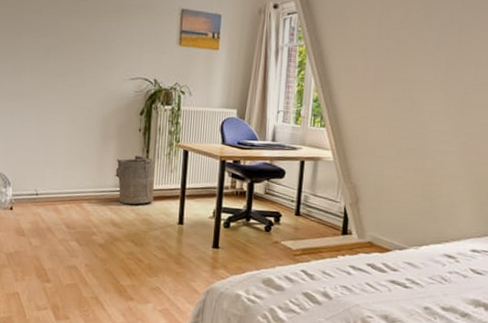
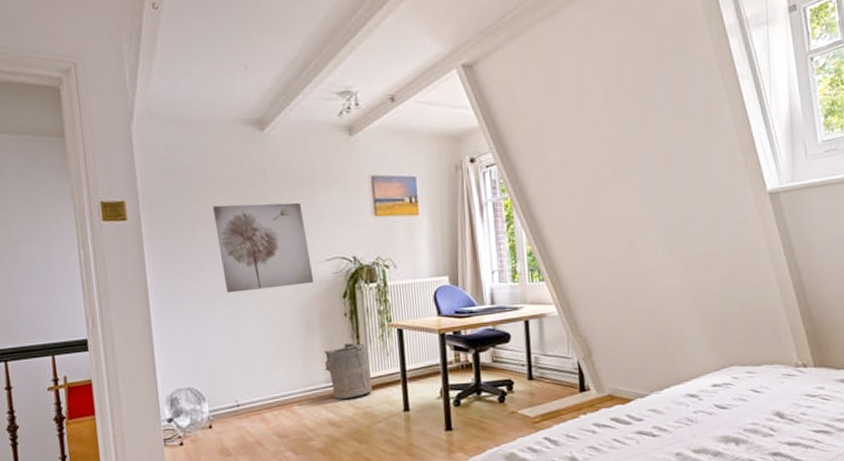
wall art: none [39,17,117,98] -> present [212,202,314,293]

